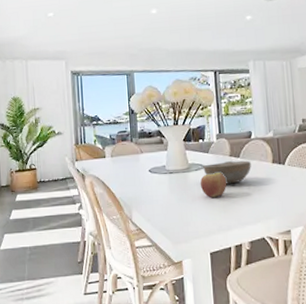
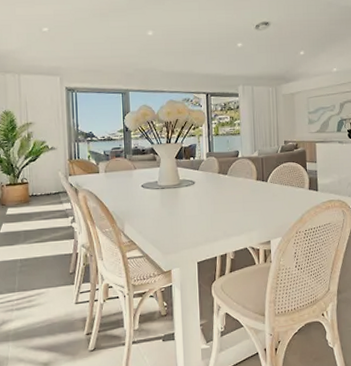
apple: present [200,172,227,197] -> none [190,187,215,211]
bowl: present [203,160,251,184] -> none [193,177,237,199]

